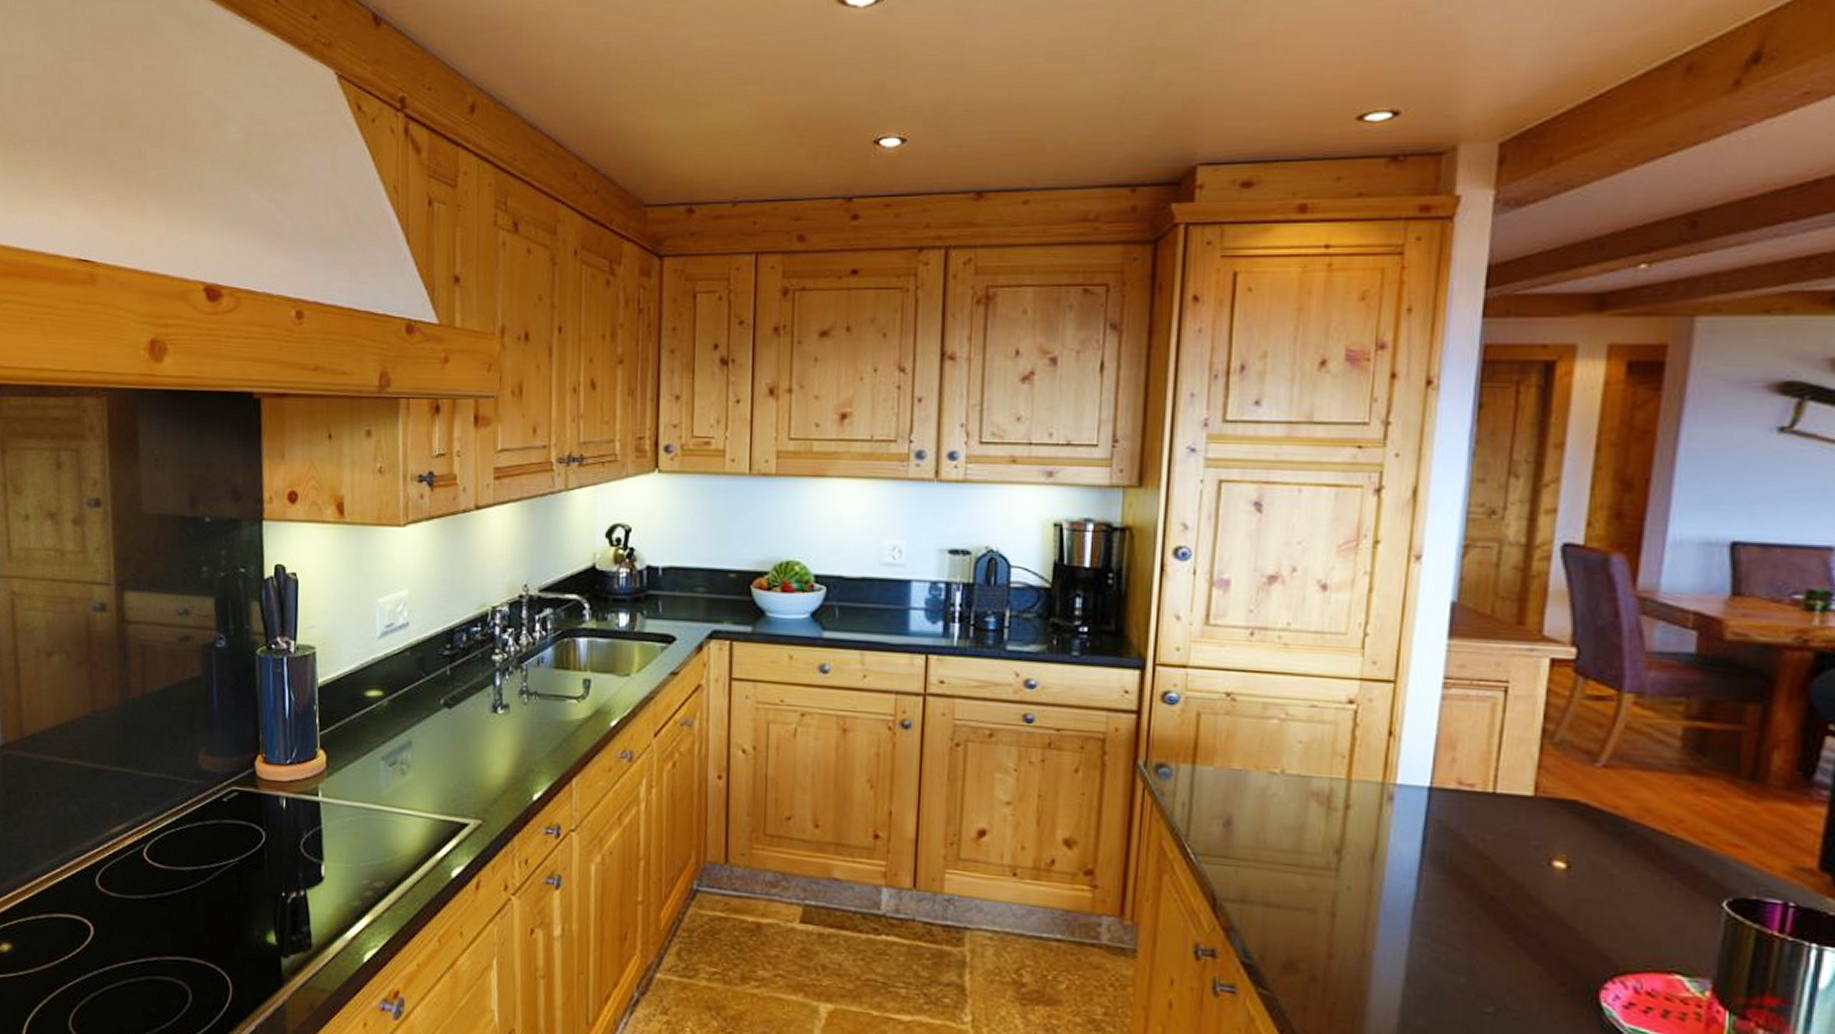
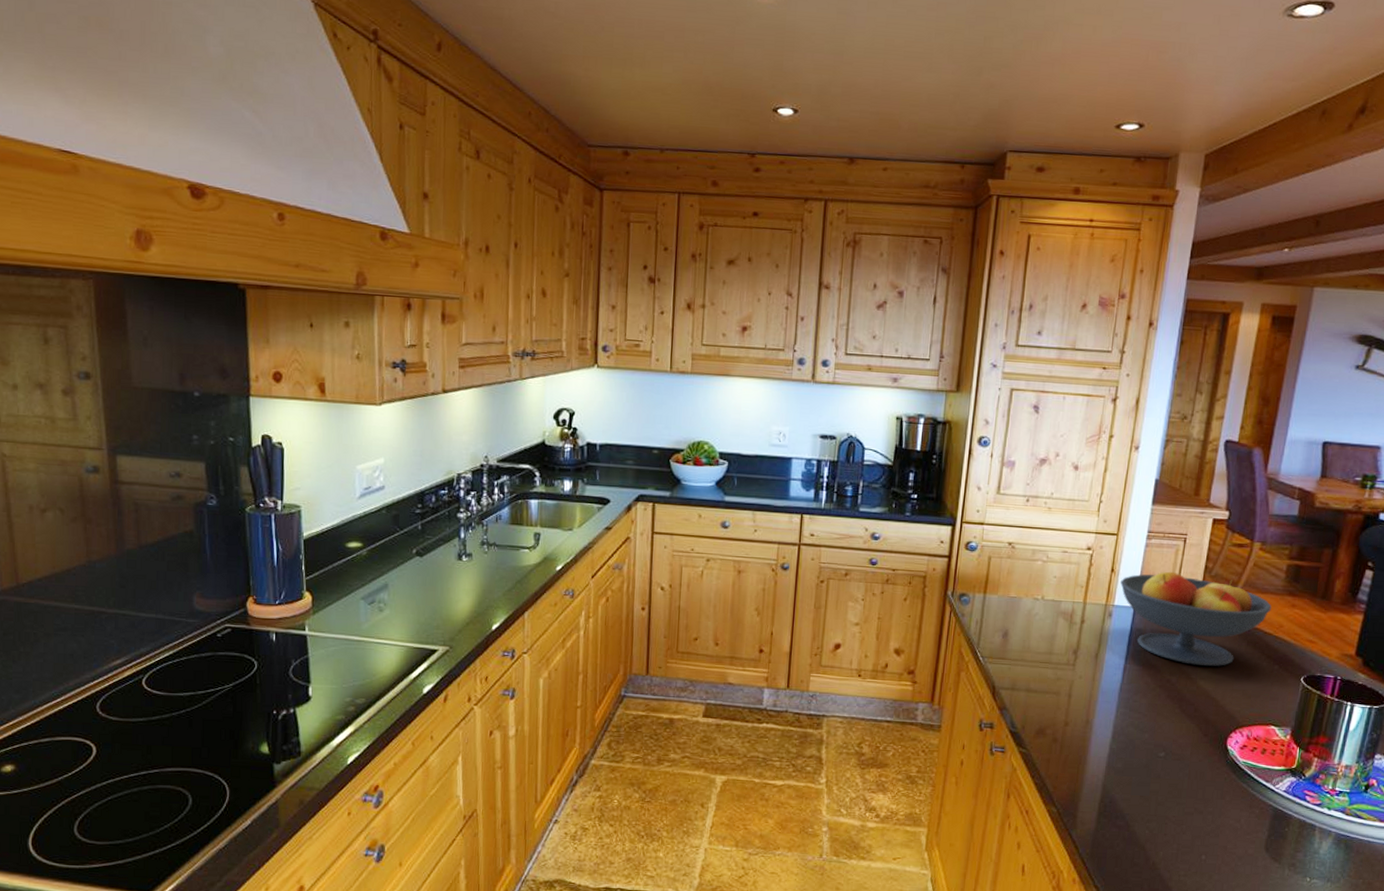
fruit bowl: none [1403,735,1661,880] -> present [1119,571,1272,667]

